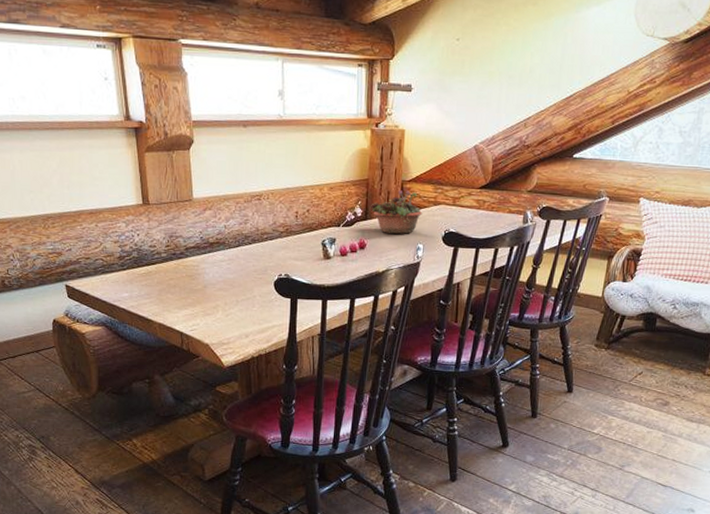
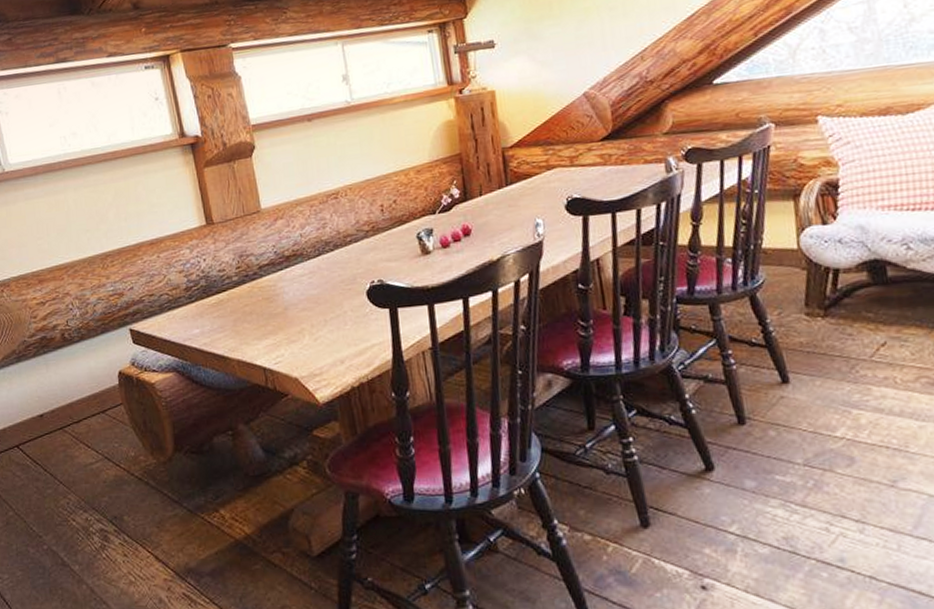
succulent planter: present [371,190,423,234] -> none [469,158,535,213]

